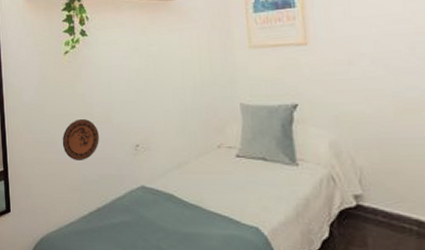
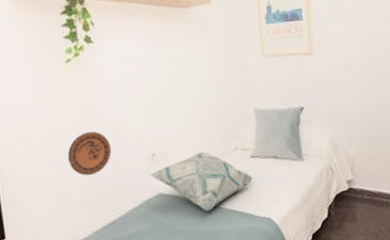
decorative pillow: none [133,147,238,210] -> present [149,152,253,211]

